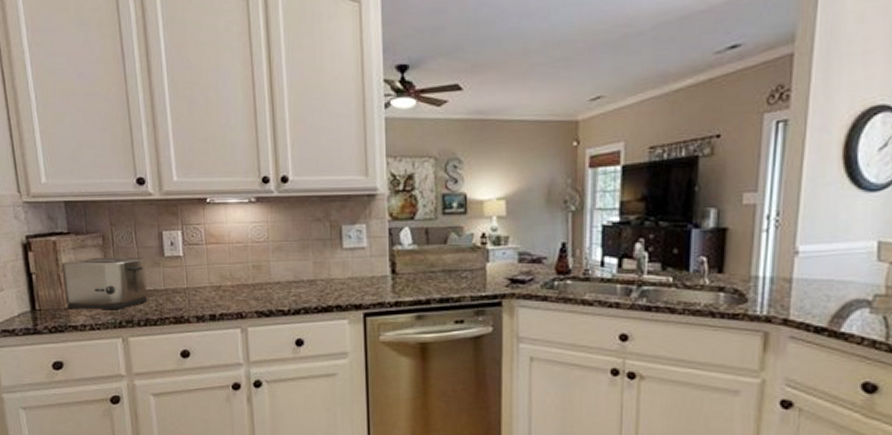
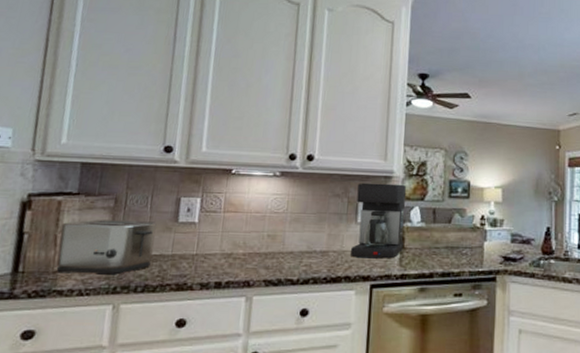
coffee maker: none [339,202,395,286] -> present [351,182,406,259]

